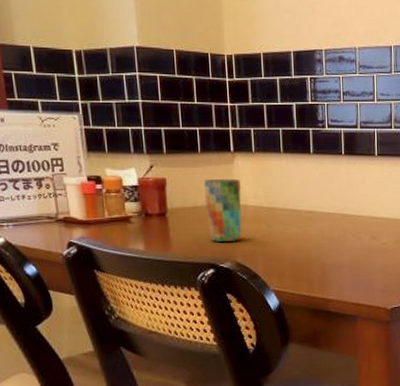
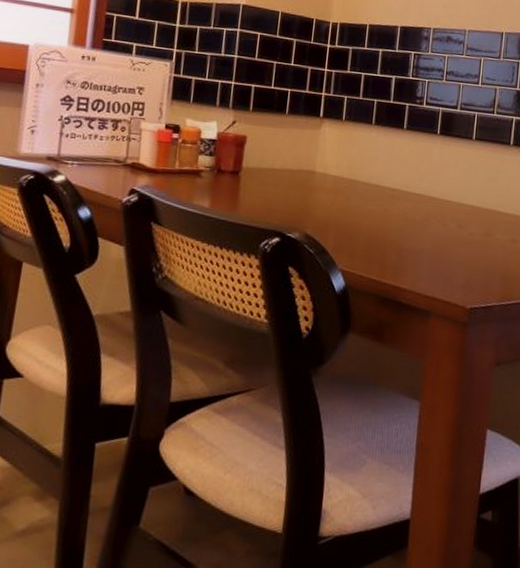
cup: present [203,178,242,242] -> none [281,142,325,211]

